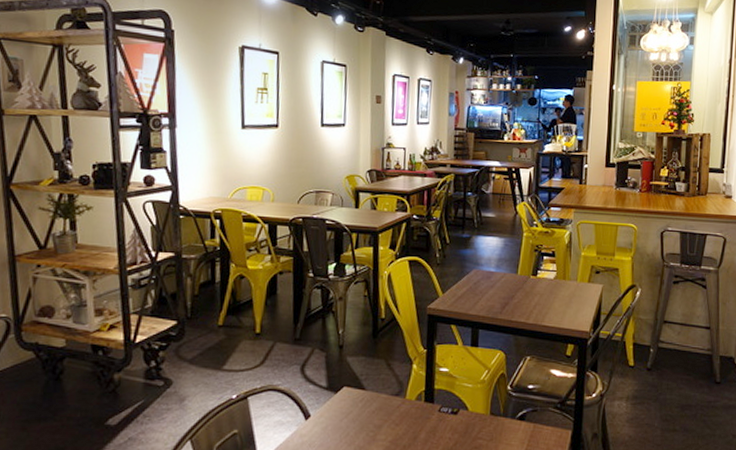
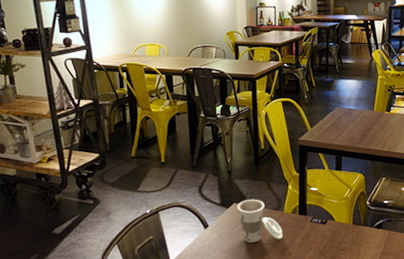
cup: none [347,381,403,438] -> present [237,199,282,243]

